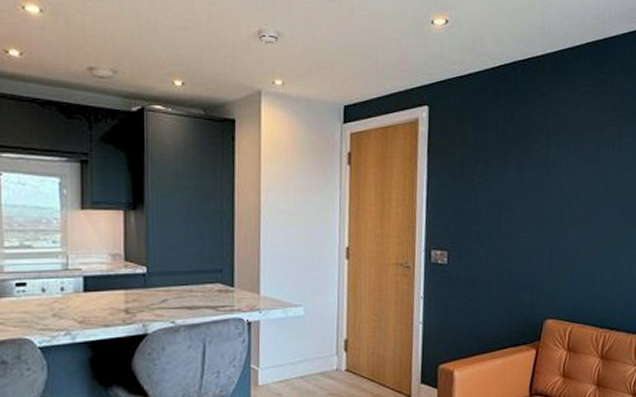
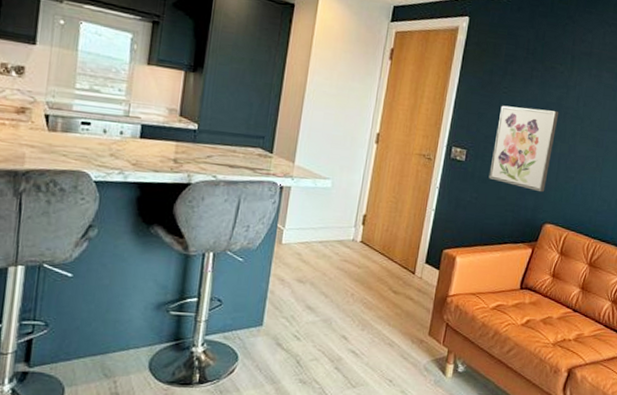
wall art: none [476,195,542,286] -> present [488,105,559,193]

